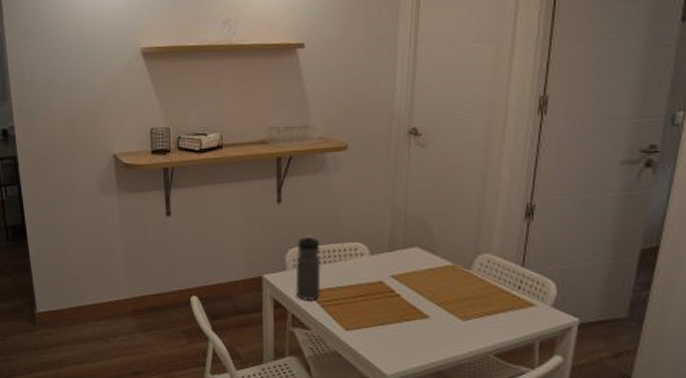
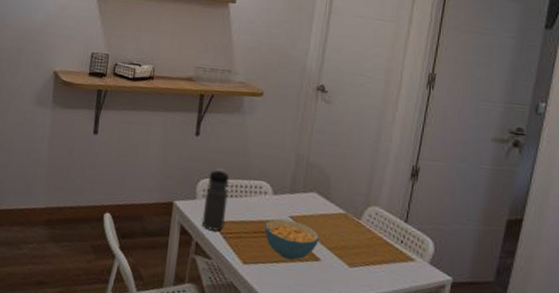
cereal bowl: none [365,280,426,320] -> present [265,219,319,260]

